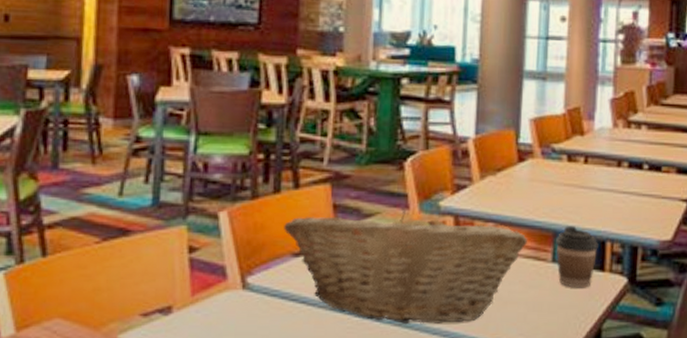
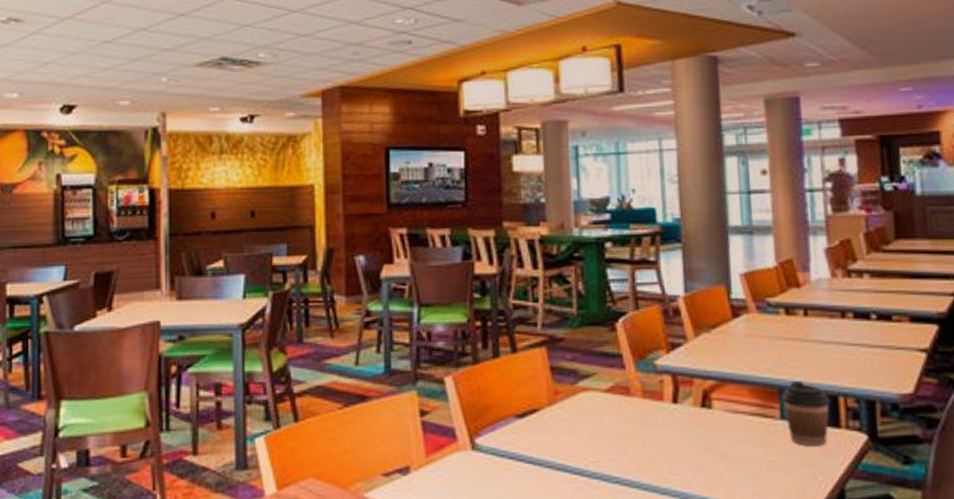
fruit basket: present [284,207,528,324] -> none [505,368,753,483]

